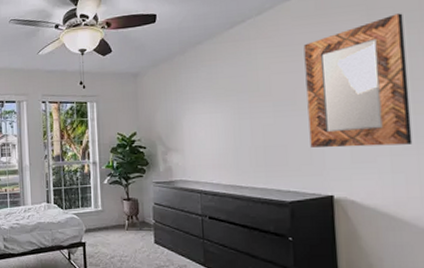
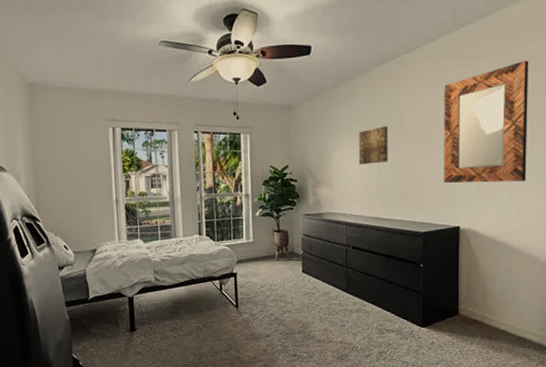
wall art: none [210,89,244,130] -> present [358,126,388,164]

